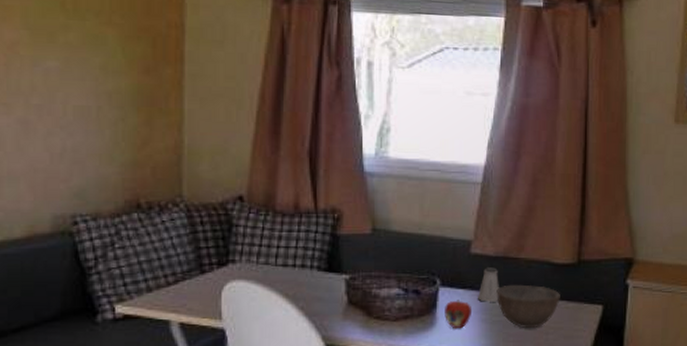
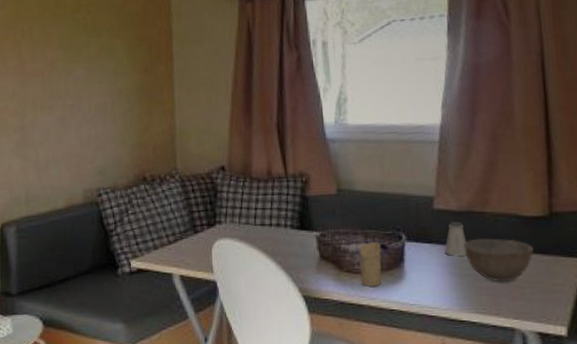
candle: none [390,287,414,334] -> present [359,242,382,286]
apple: present [445,300,471,329] -> none [412,254,440,283]

